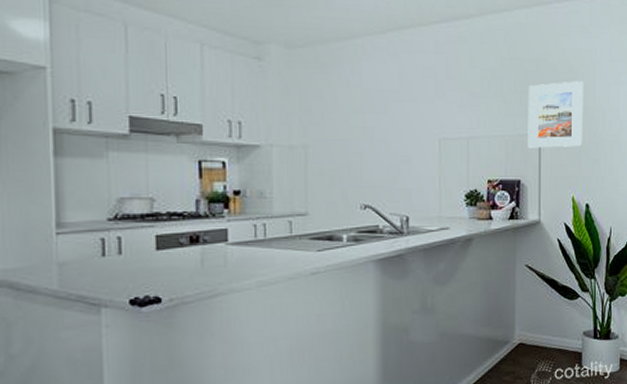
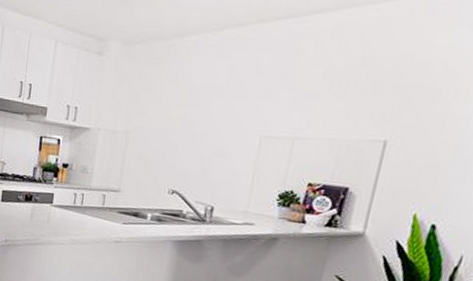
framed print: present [528,81,584,148] -> none [366,84,464,161]

